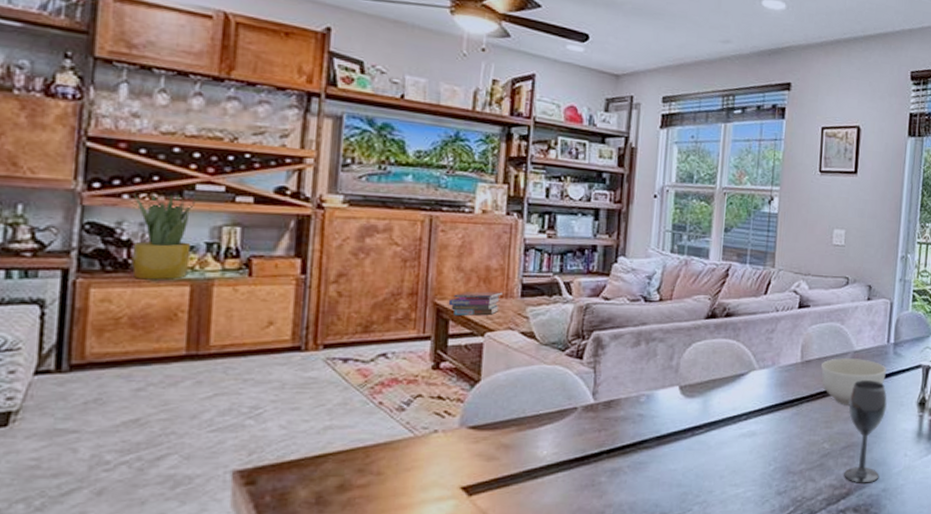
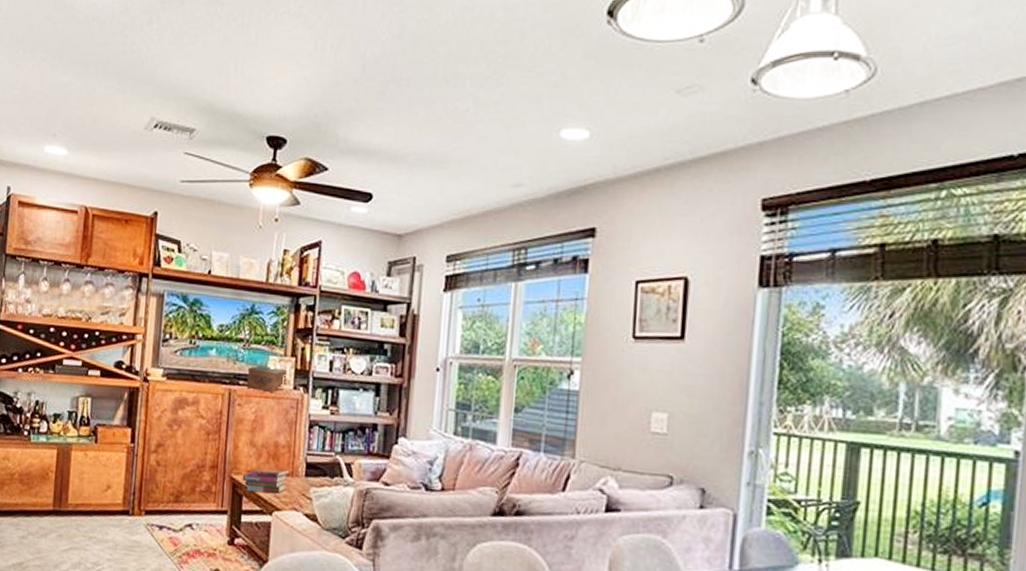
planter: present [132,194,197,280] -> none [22,368,63,443]
decorative box: none [452,191,499,220] -> present [247,365,288,395]

